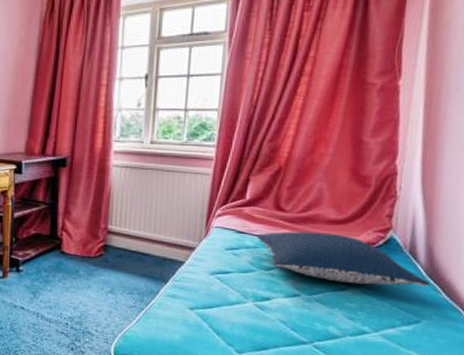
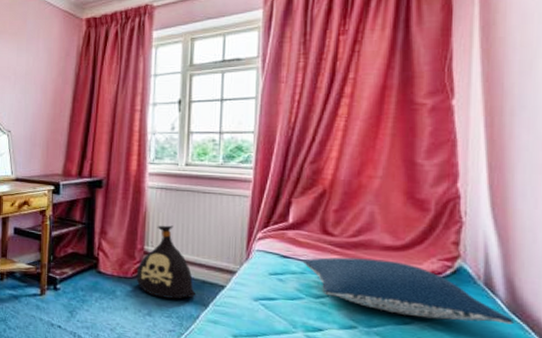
bag: none [99,204,156,276] -> present [136,225,195,299]

